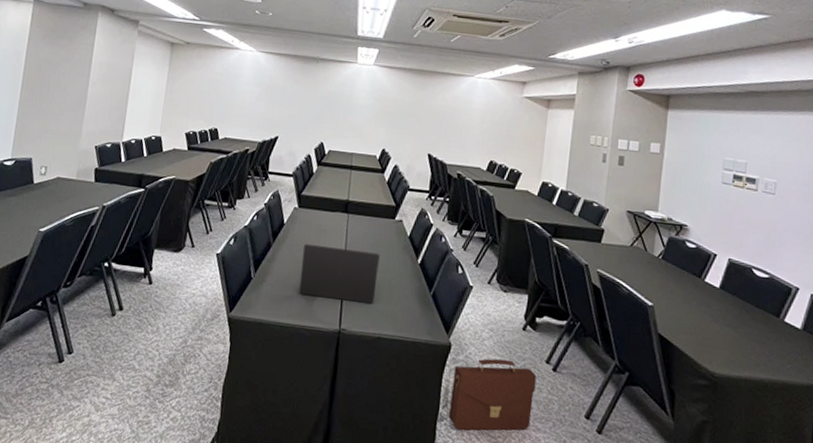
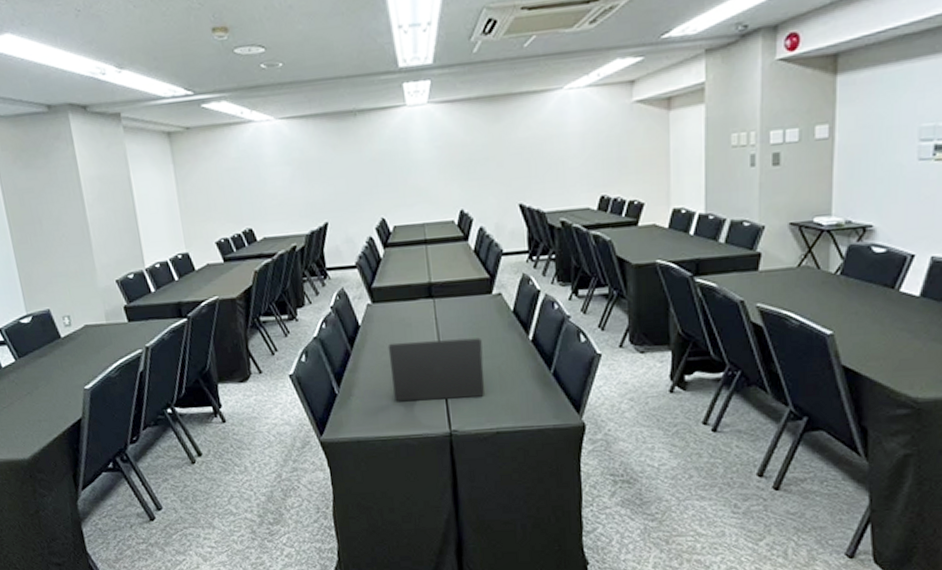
briefcase: present [448,358,537,431] -> none [592,428,694,514]

